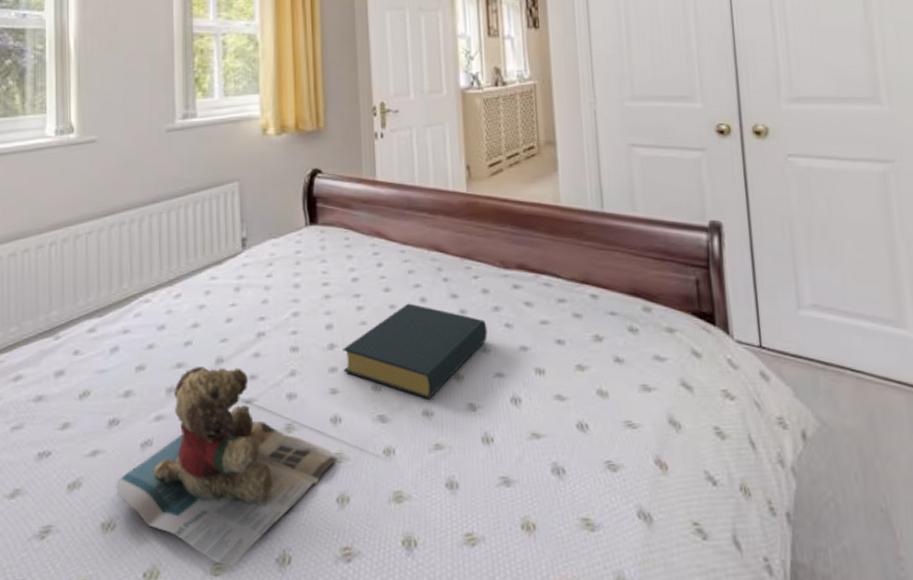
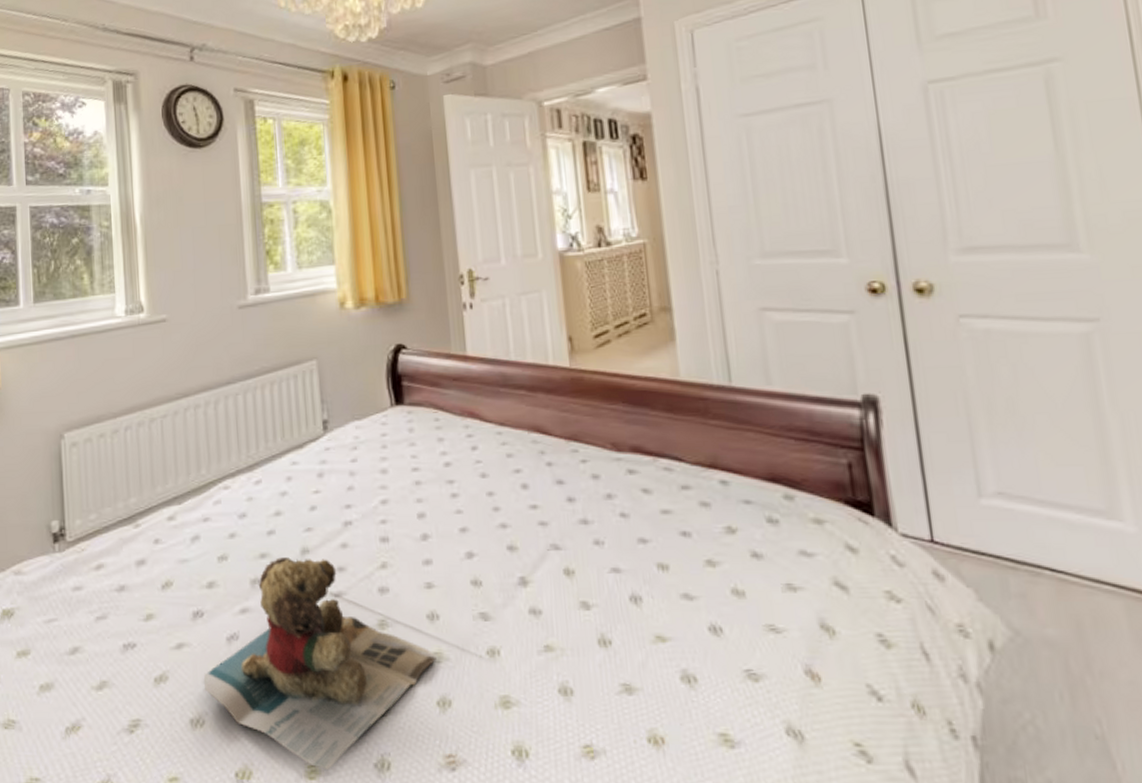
hardback book: present [343,303,488,399] -> none [437,490,600,596]

